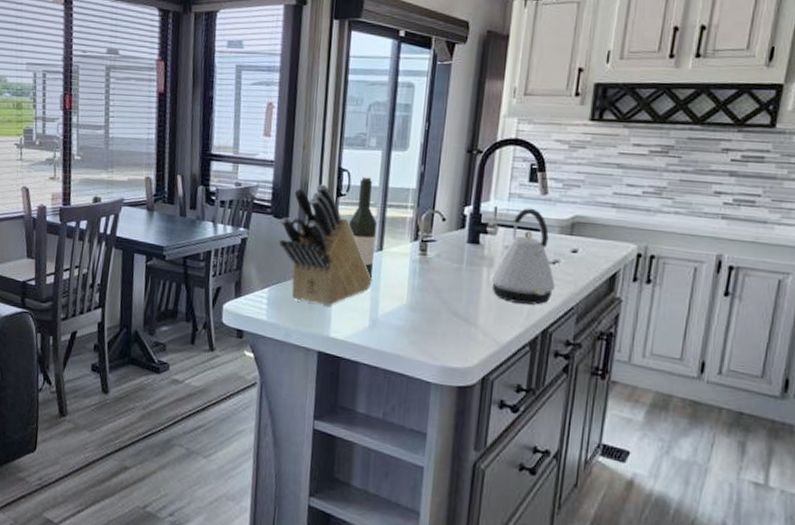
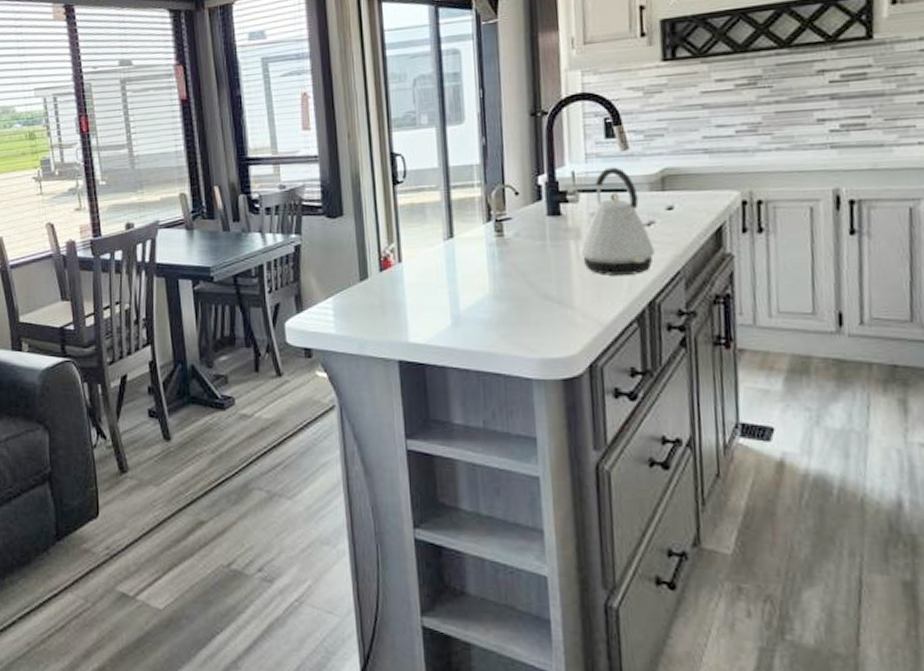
knife block: present [279,184,373,306] -> none [334,173,448,308]
wine bottle: present [348,177,377,278] -> none [411,158,447,270]

